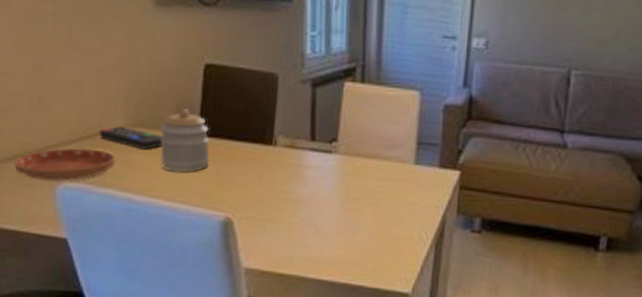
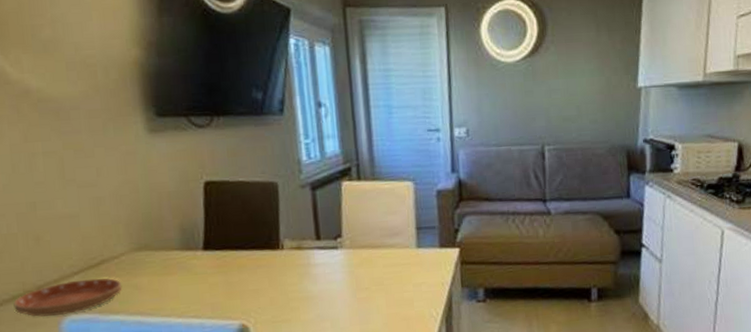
remote control: present [99,126,162,149] -> none [102,251,169,271]
jar: present [160,109,210,172] -> none [165,227,219,289]

